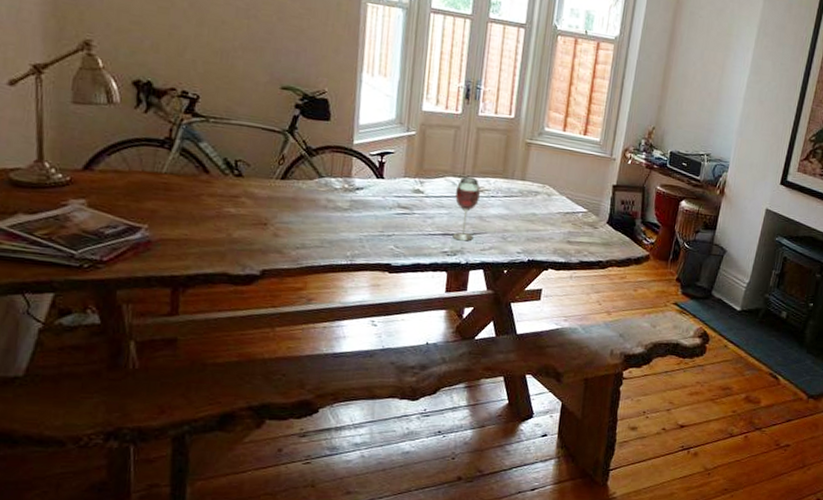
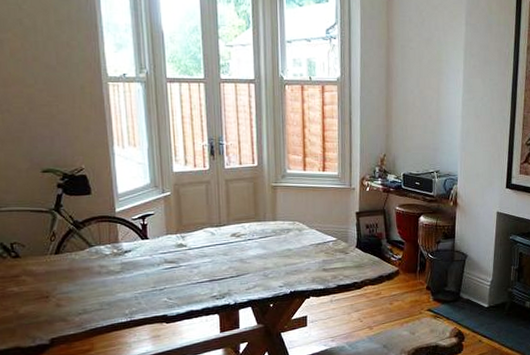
wineglass: present [452,176,481,242] -> none [214,225,239,284]

